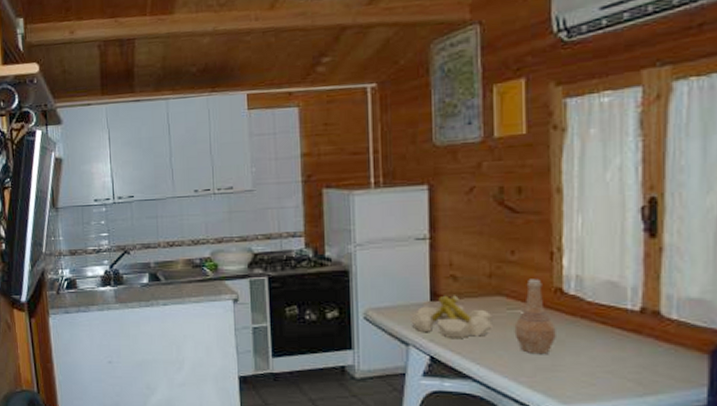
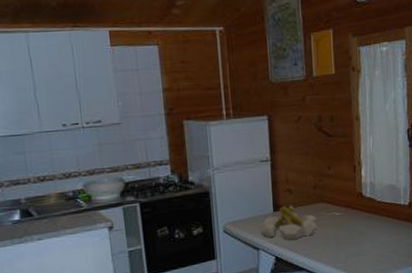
vase: present [514,279,556,355] -> none [332,187,359,245]

